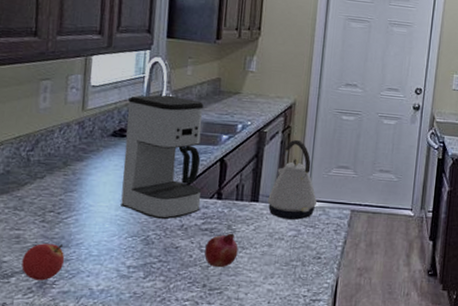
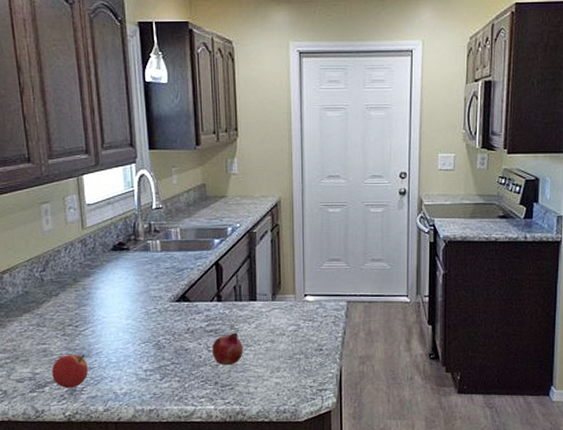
coffee maker: present [120,94,204,220] -> none [122,205,203,325]
kettle: present [267,139,318,220] -> none [265,236,313,315]

